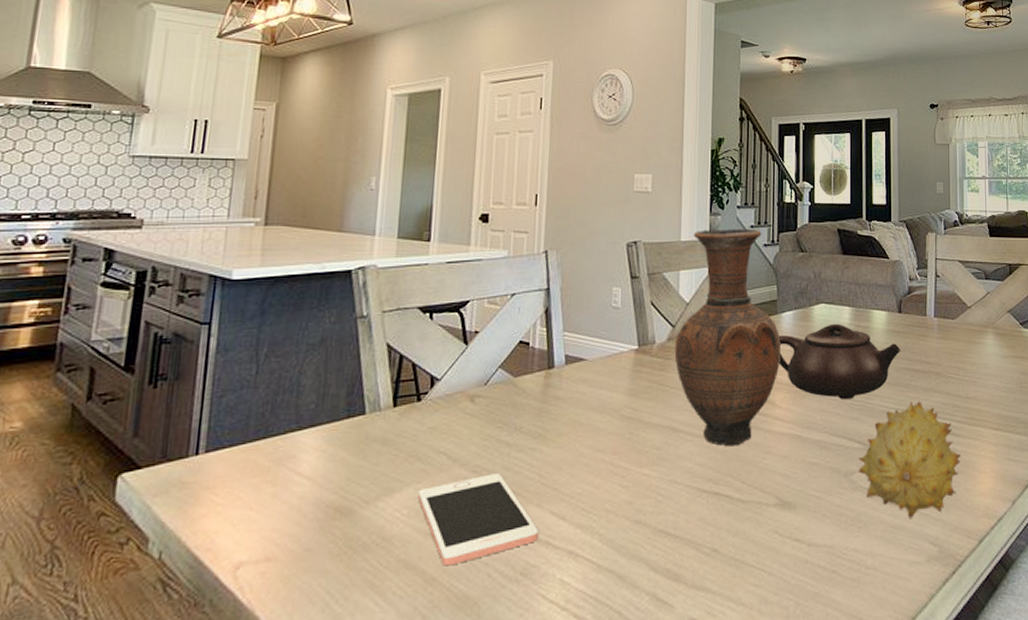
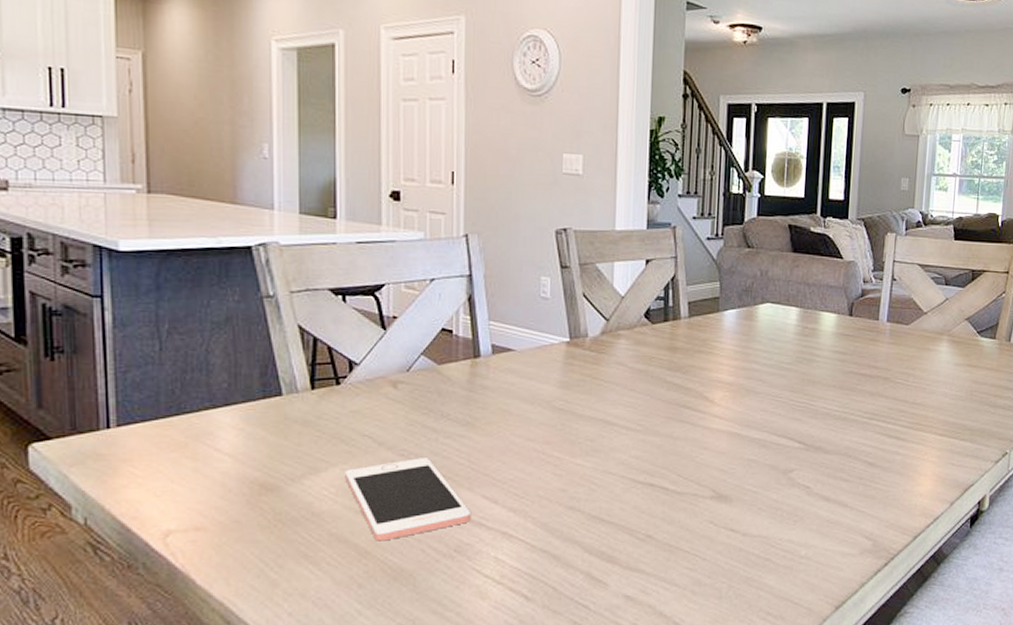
vase: present [674,228,781,447] -> none [608,219,722,441]
teapot: present [778,323,901,400] -> none [719,324,849,401]
fruit: present [858,401,962,520] -> none [796,405,904,516]

